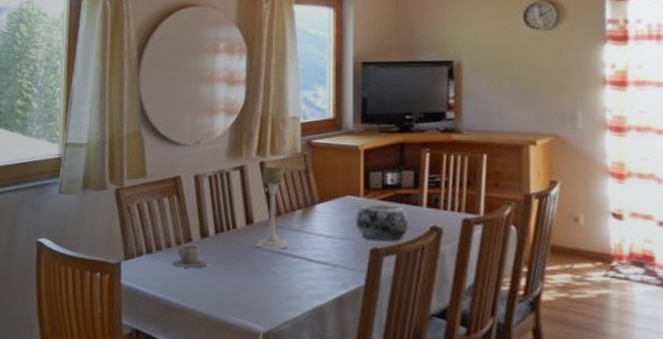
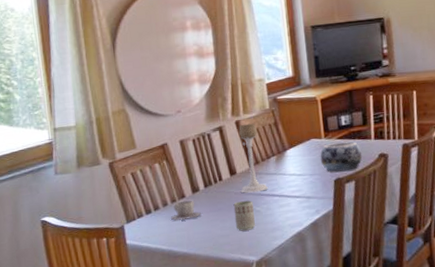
cup: none [244,256,268,294] -> present [233,200,255,231]

